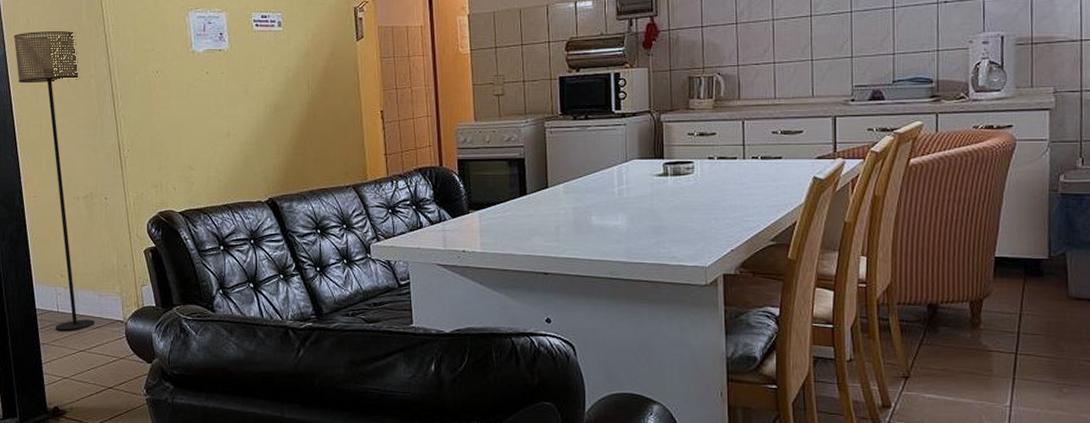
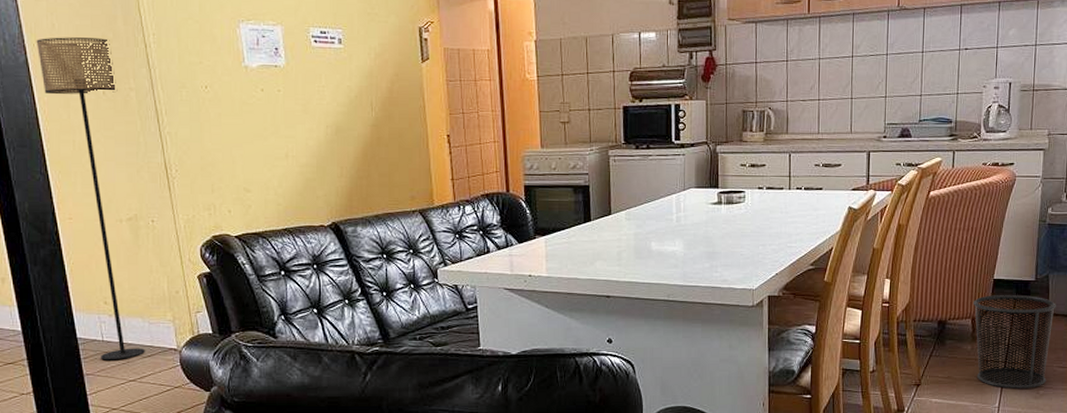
waste bin: none [971,274,1078,386] -> present [974,294,1056,389]

